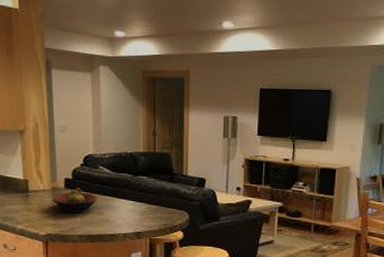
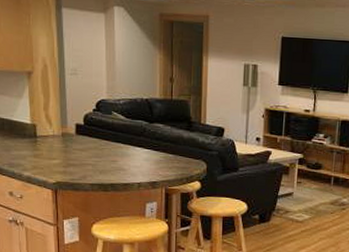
fruit bowl: present [52,187,98,213] -> none [62,133,111,161]

